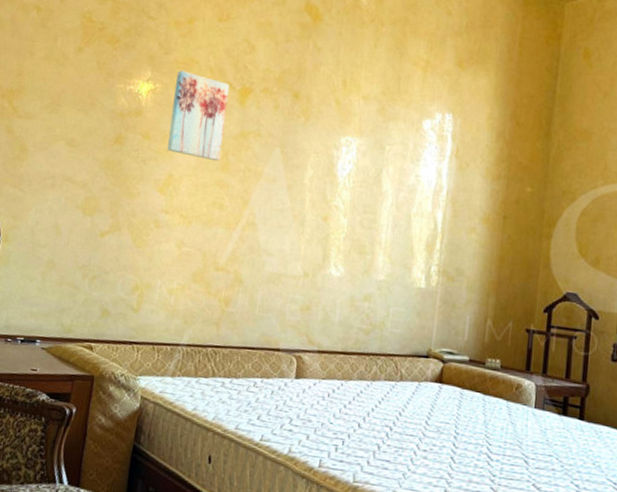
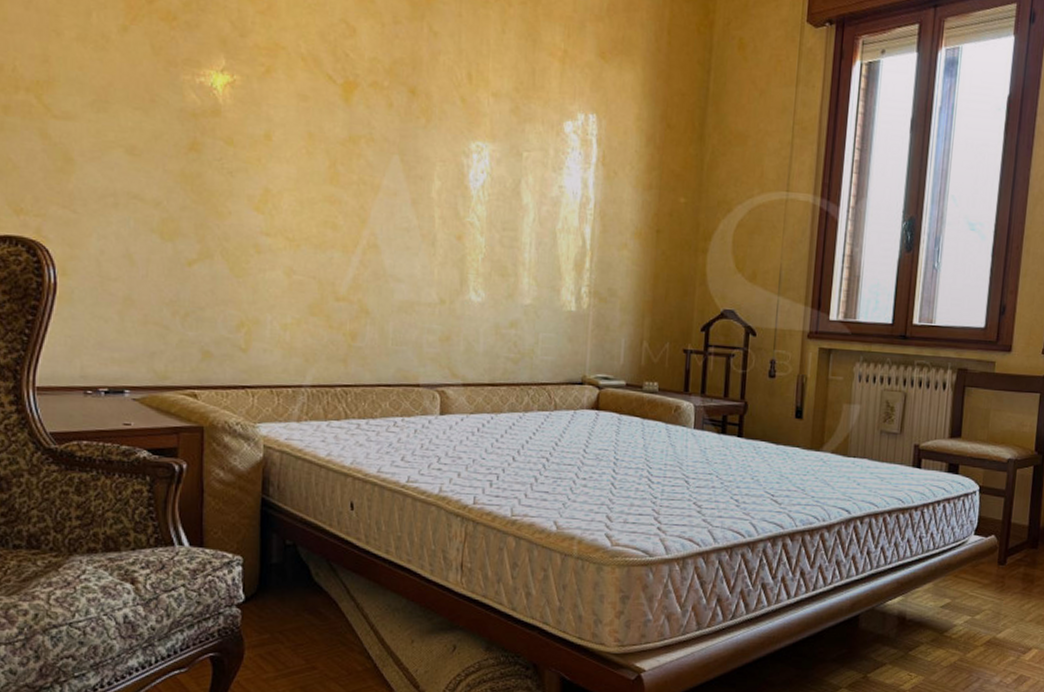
wall art: present [167,70,230,162] -> none [258,57,329,173]

